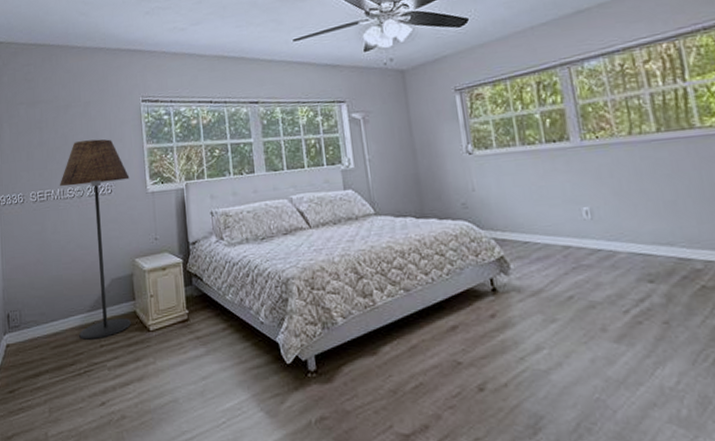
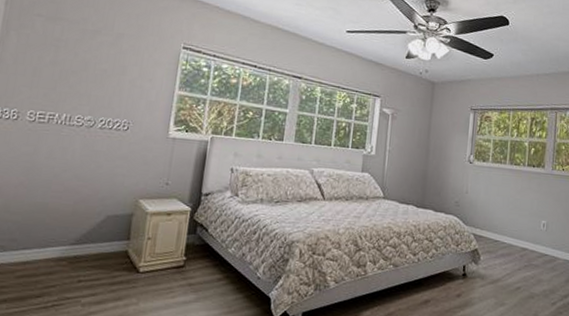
floor lamp: present [59,139,131,340] -> none [54,70,152,274]

